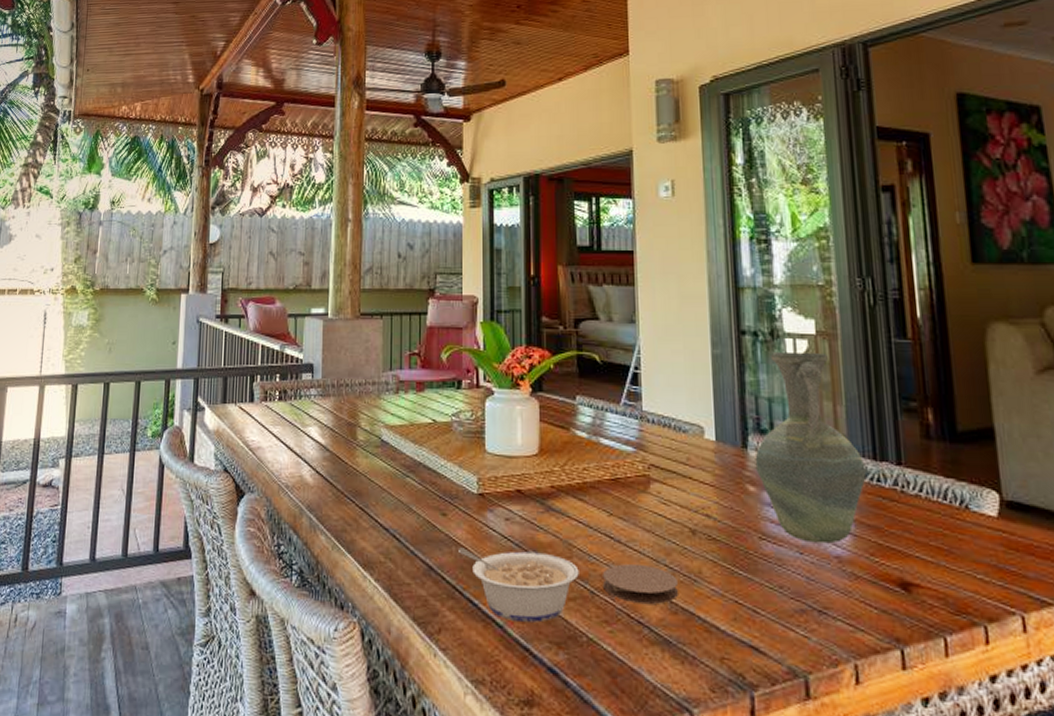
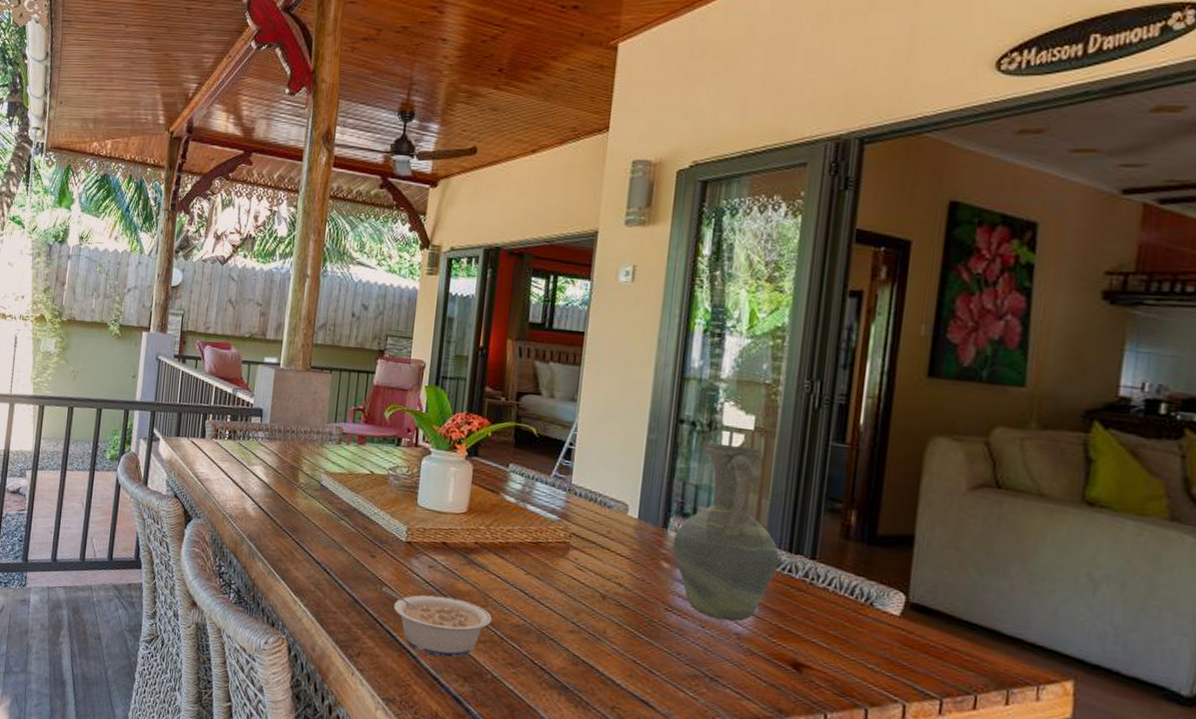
coaster: present [603,564,678,605] -> none [512,617,582,656]

